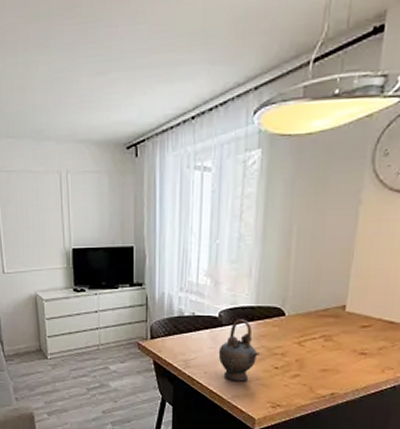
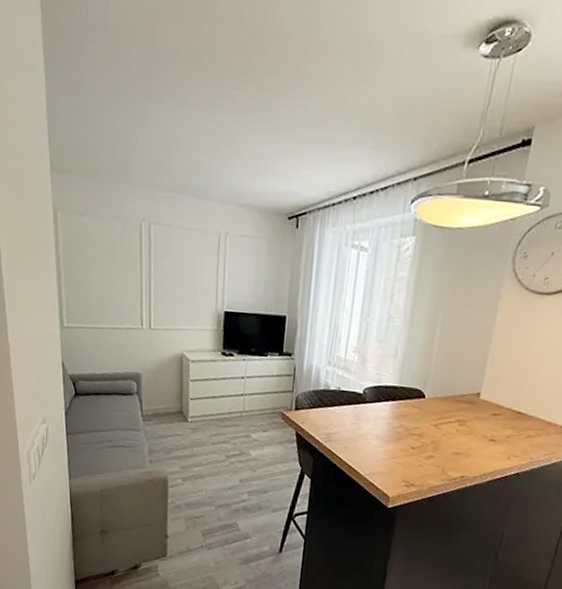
teapot: present [218,319,259,381] -> none [359,397,399,459]

